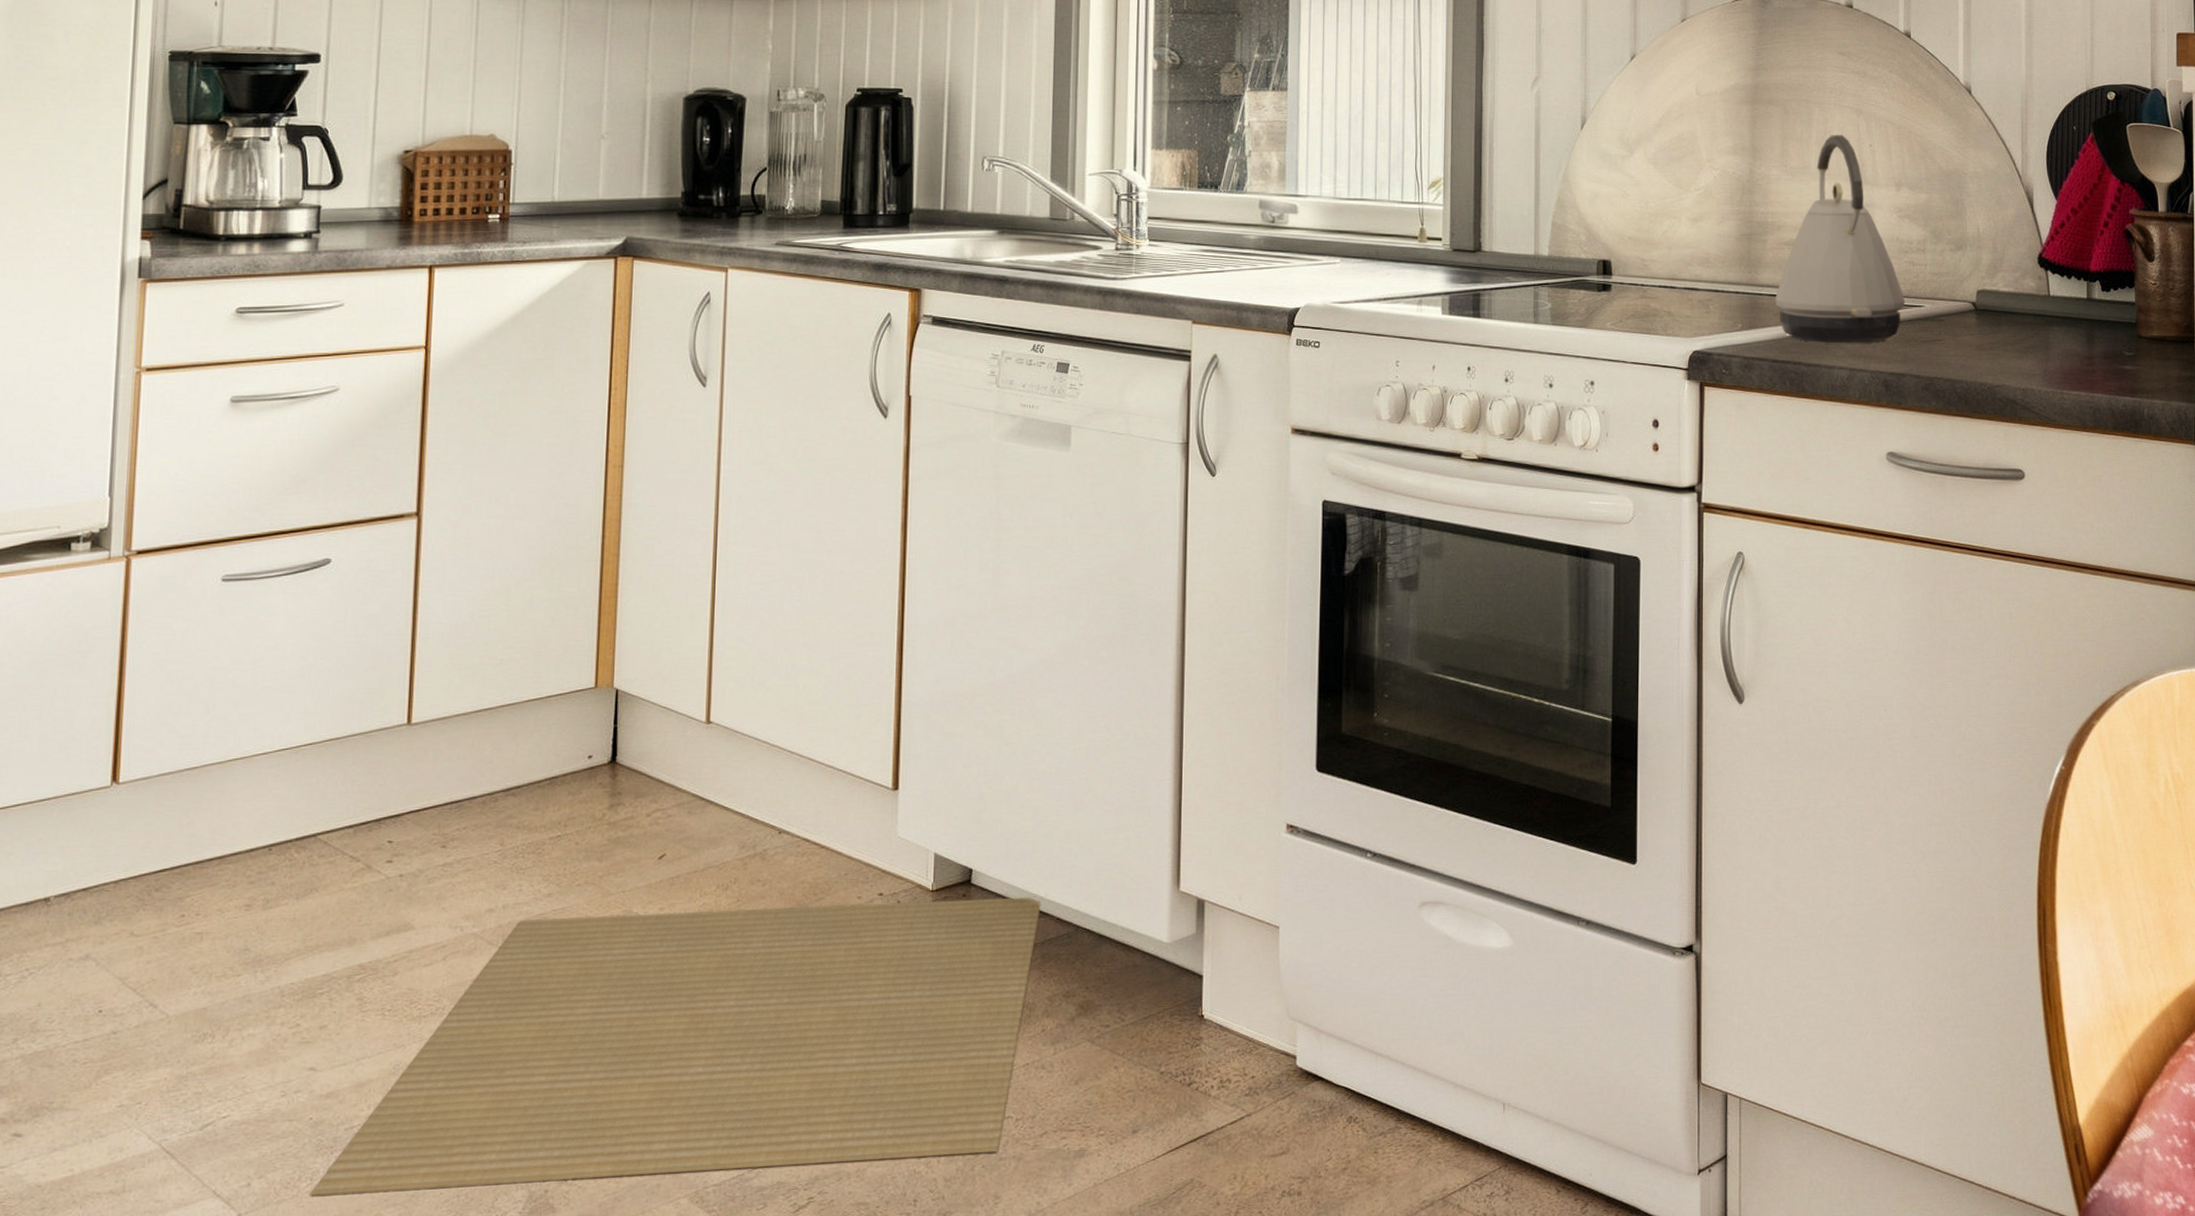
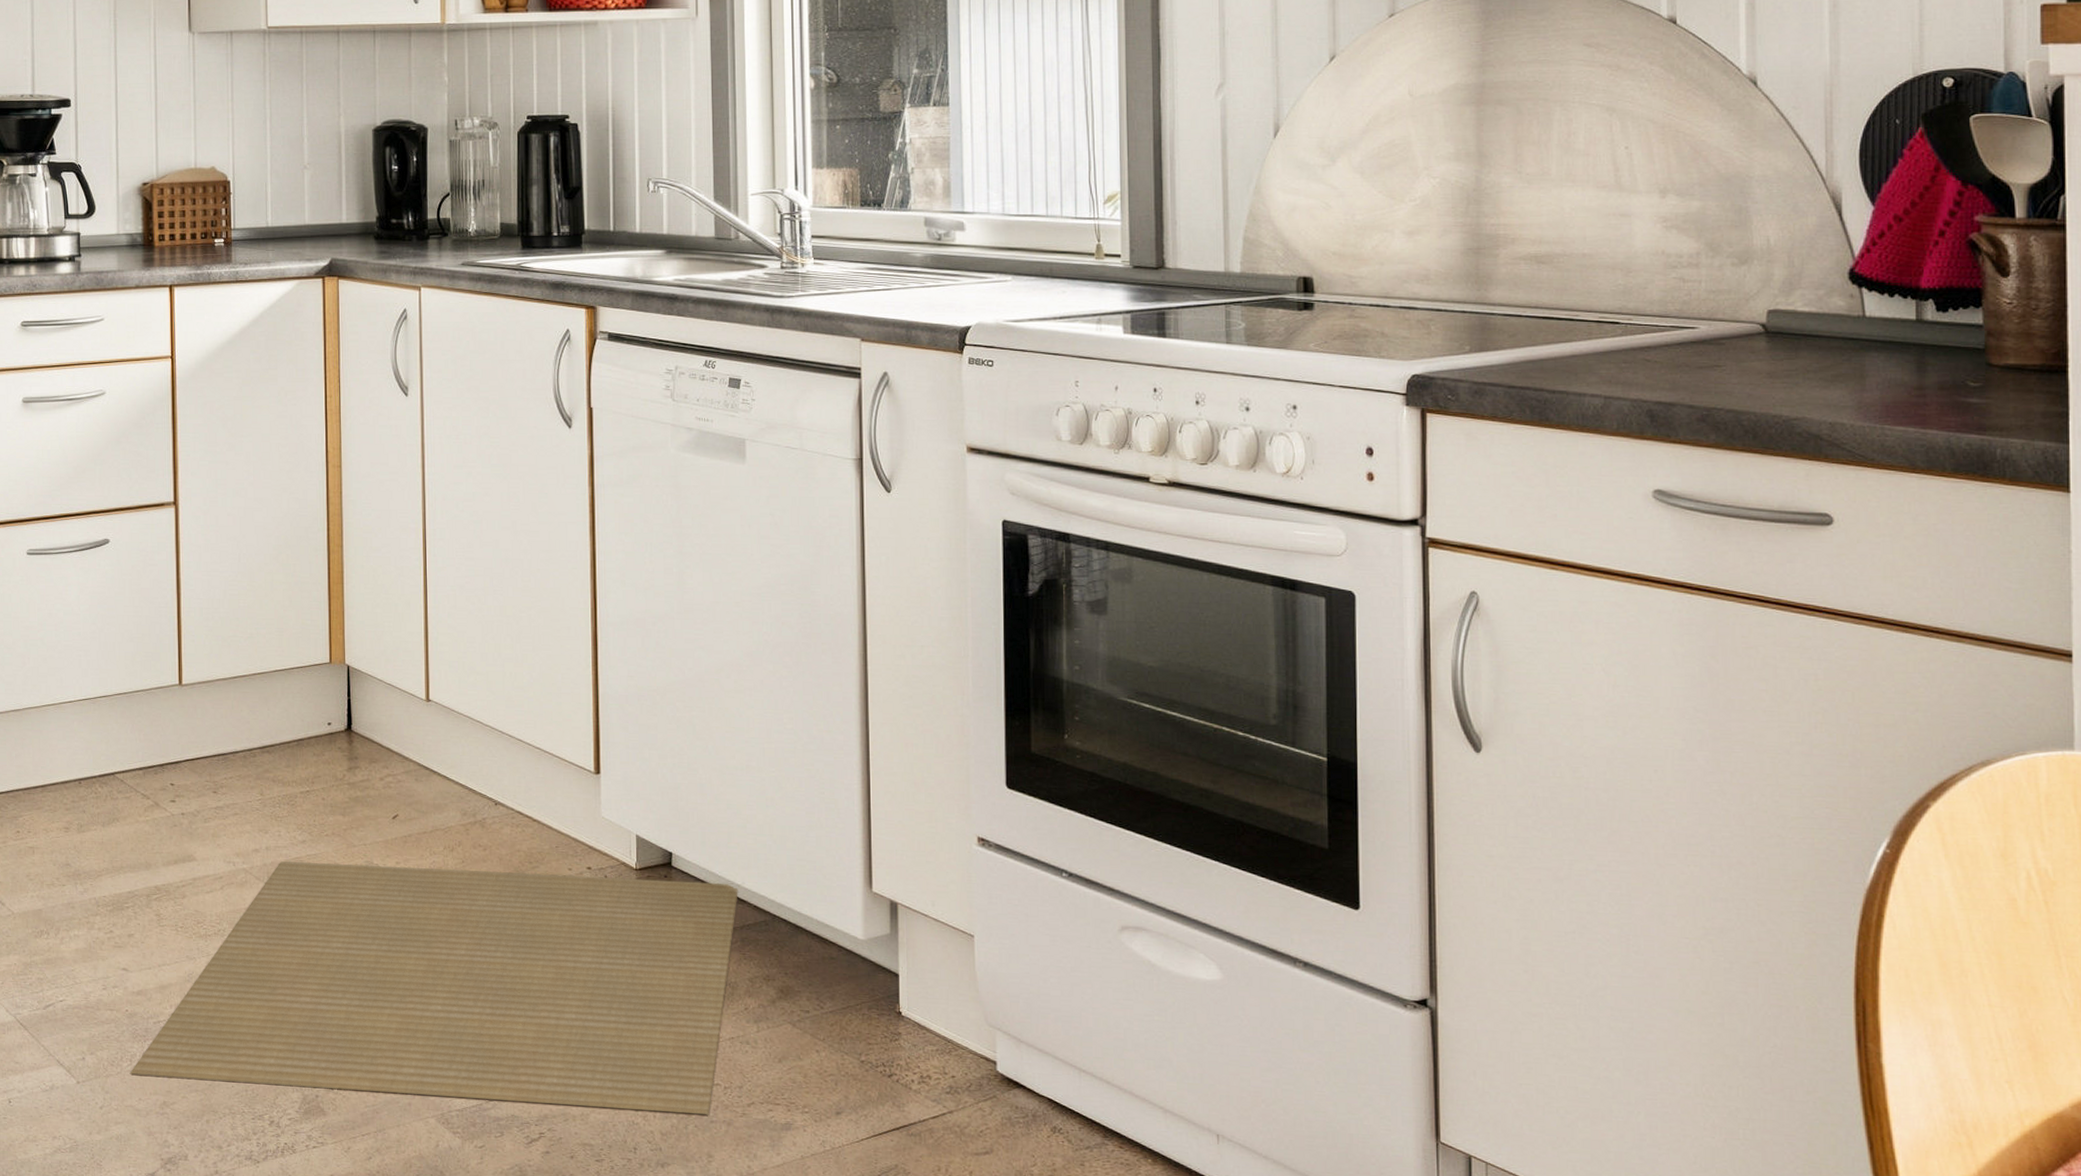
kettle: present [1775,135,1906,344] -> none [1510,137,1675,369]

